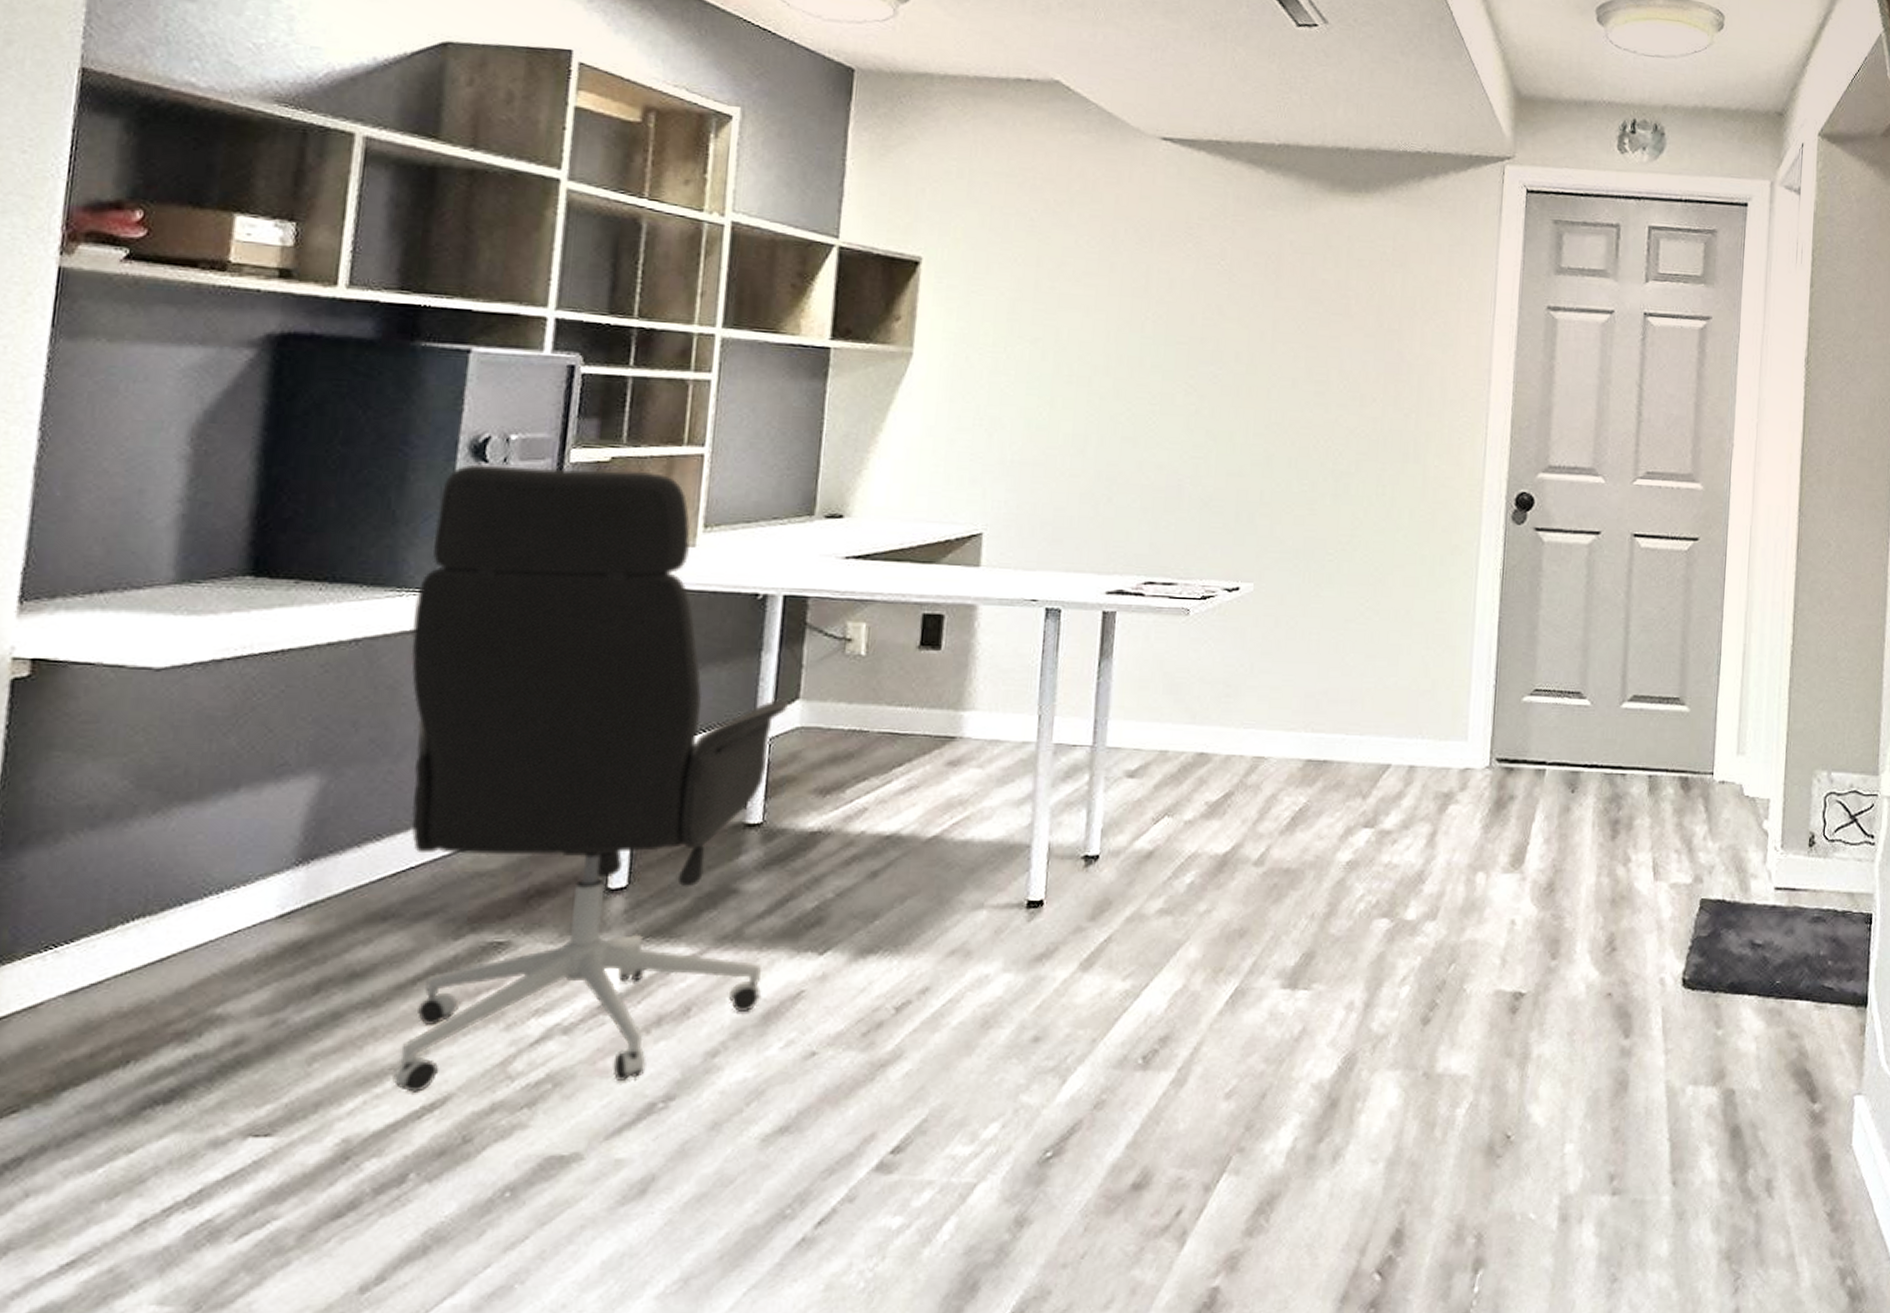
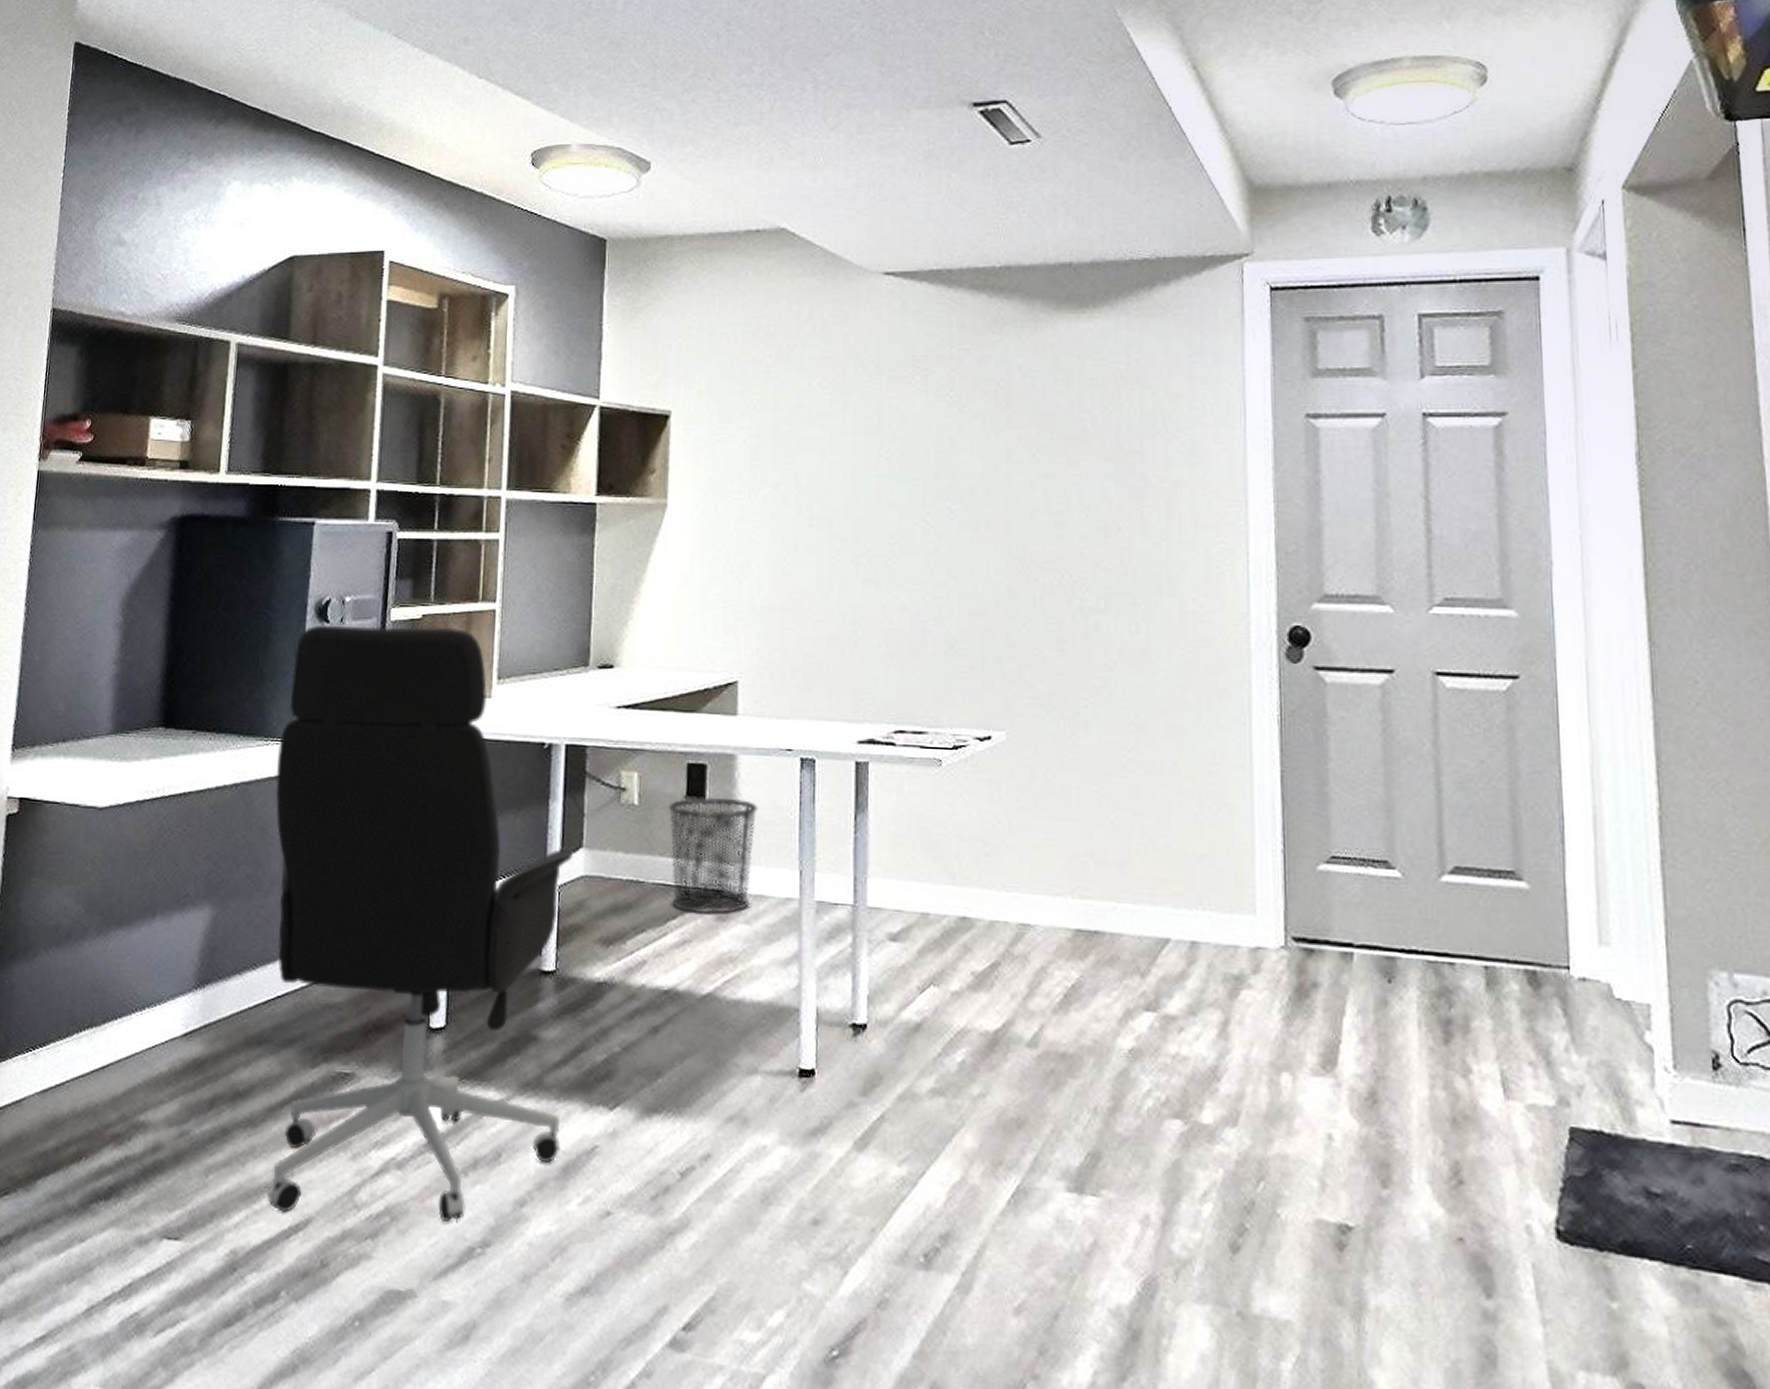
waste bin: none [898,646,998,761] -> present [668,797,758,915]

